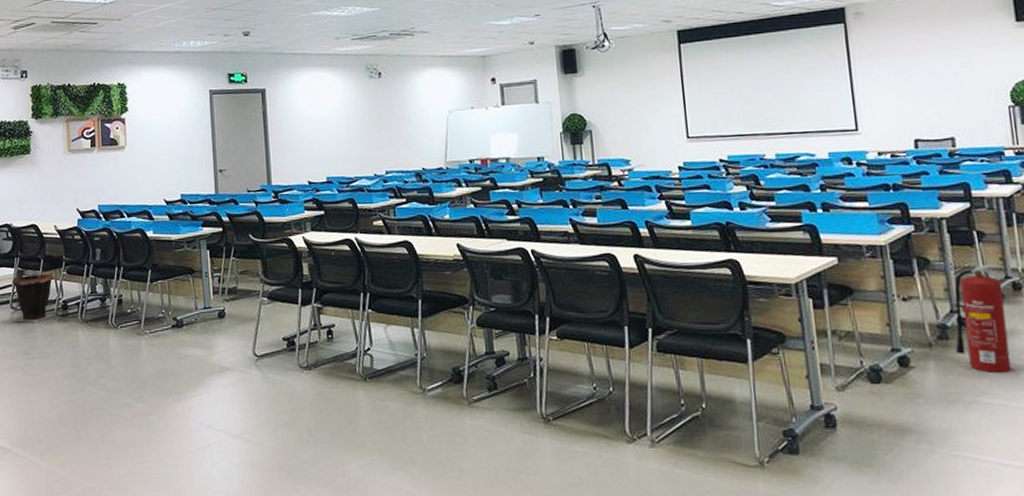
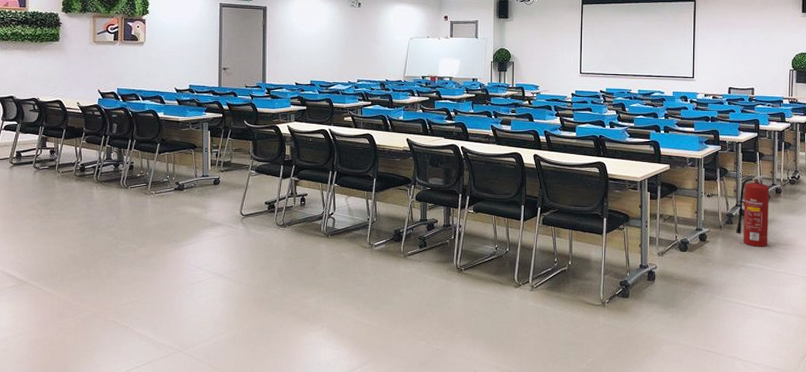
waste bin: present [12,274,55,323] -> none [35,141,74,181]

